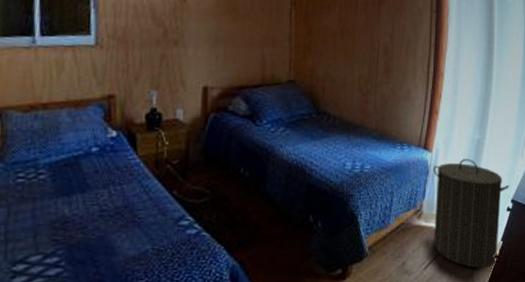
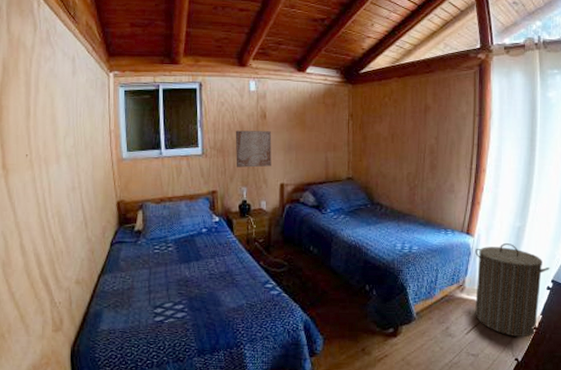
wall art: none [143,15,194,65] -> present [235,130,272,168]

